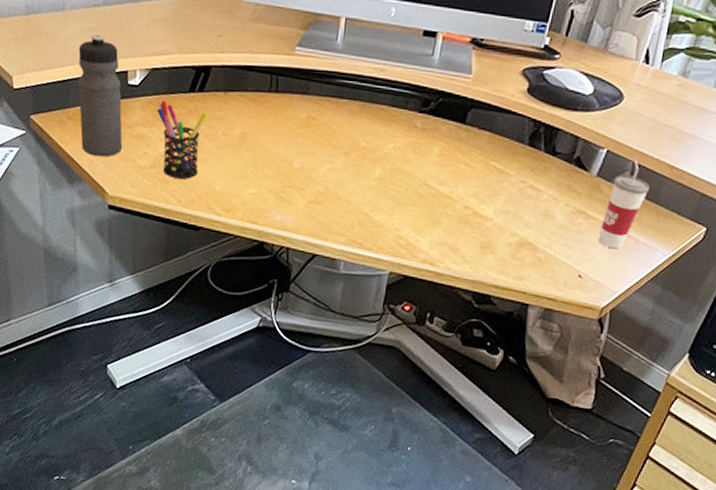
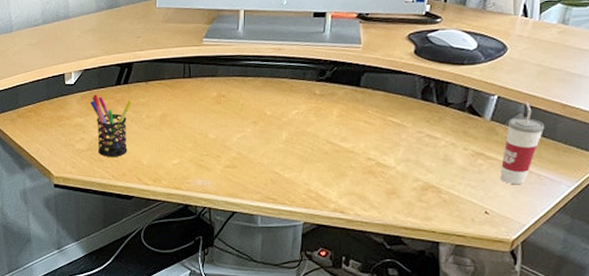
water bottle: present [78,35,123,157] -> none [24,48,64,145]

